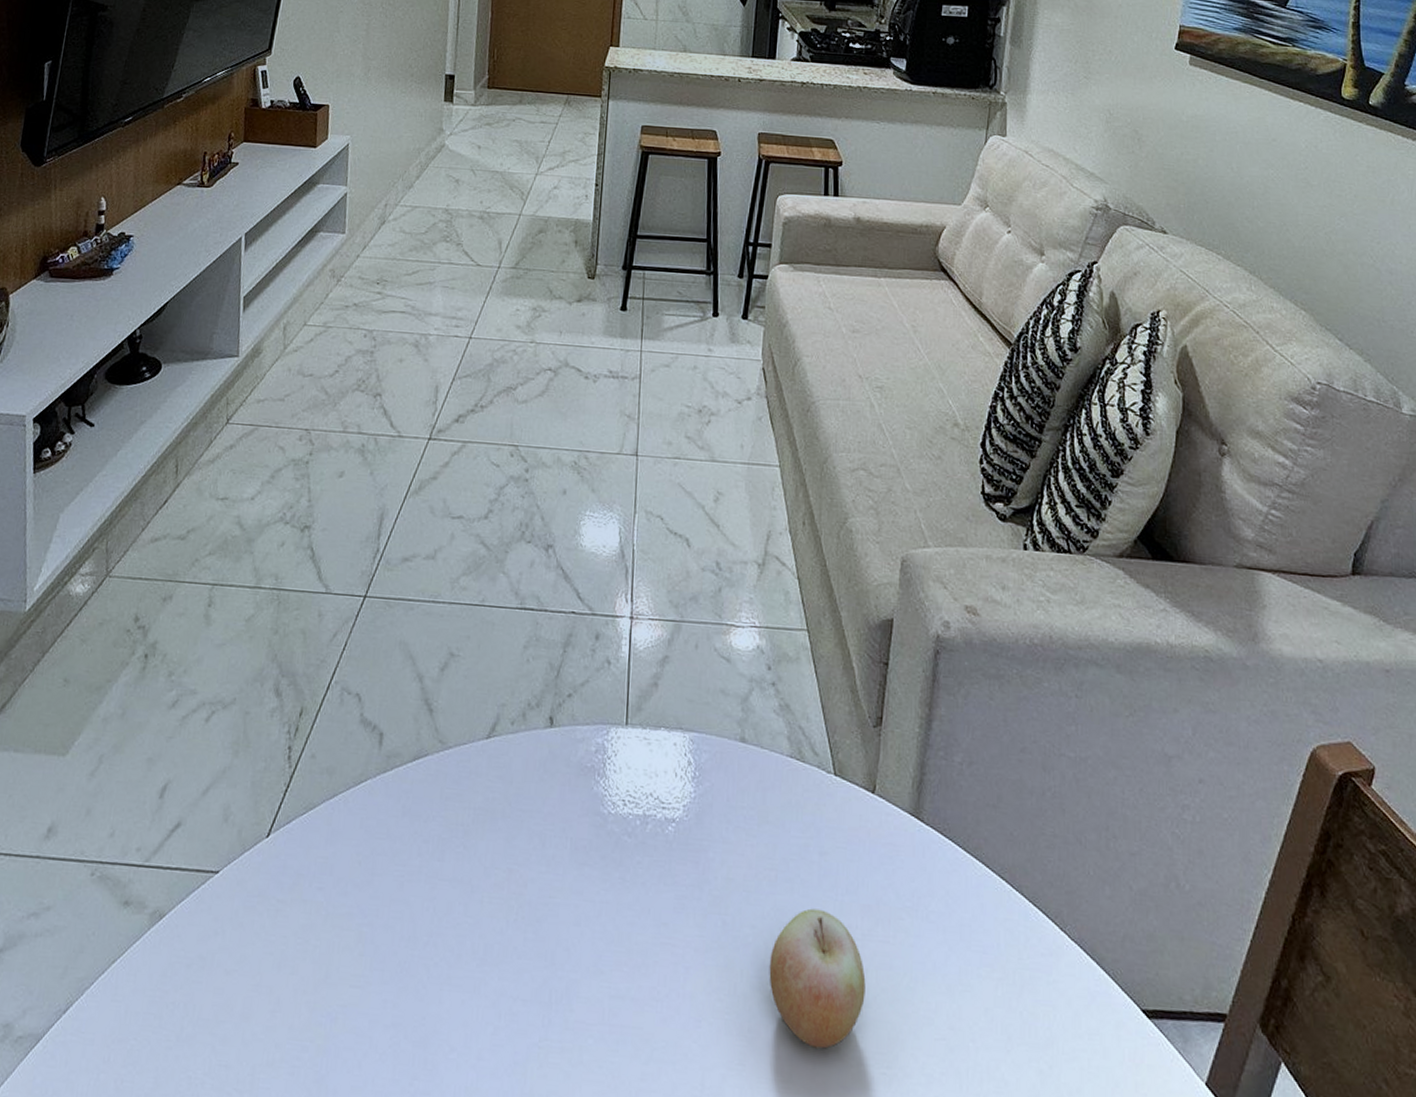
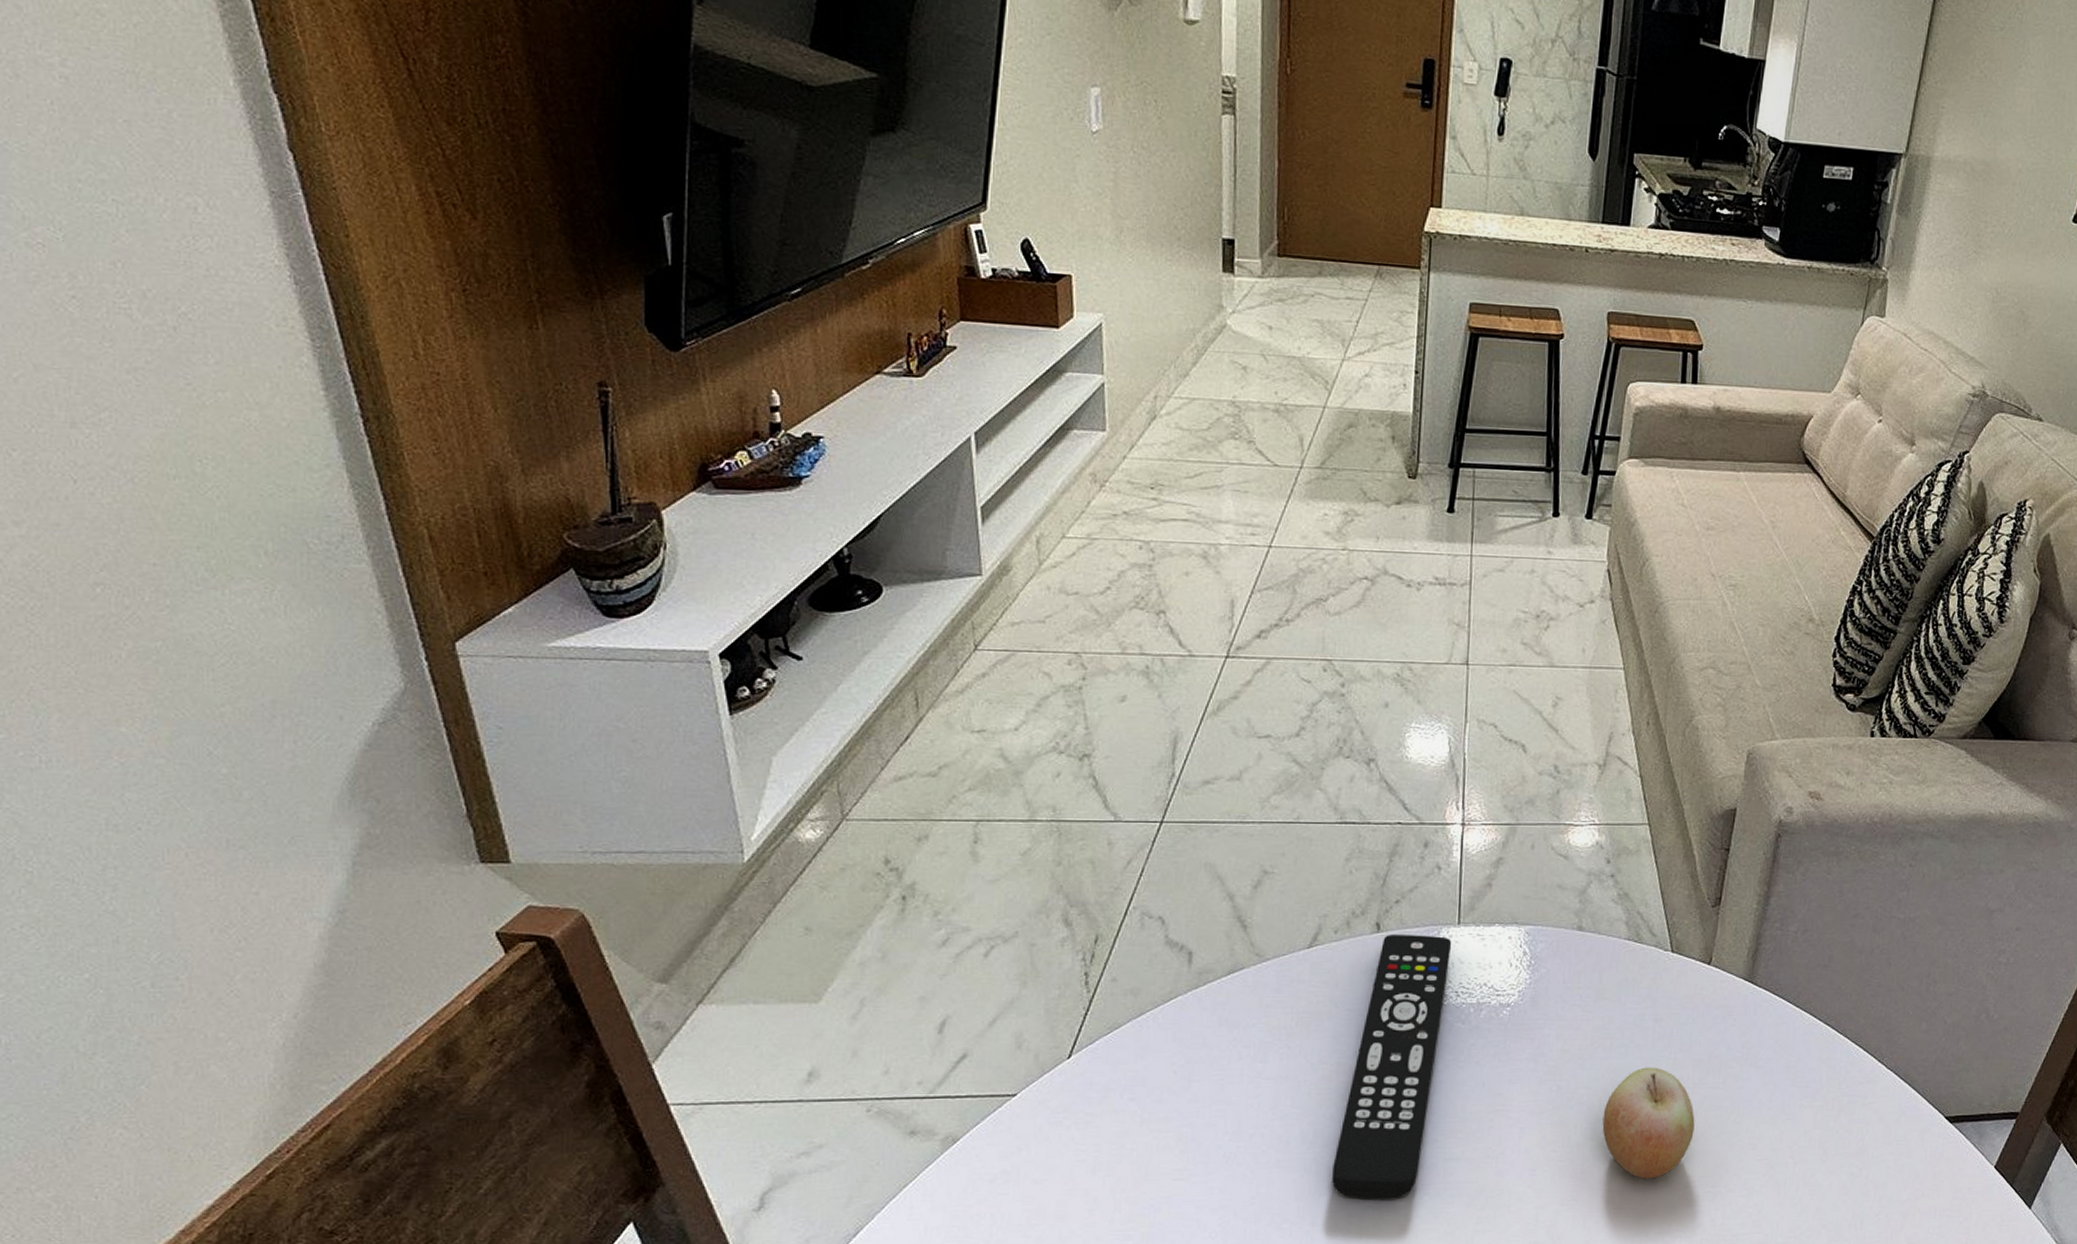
remote control: none [499,730,620,1038] -> present [1332,935,1452,1200]

